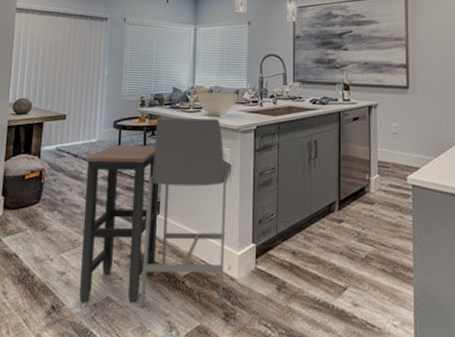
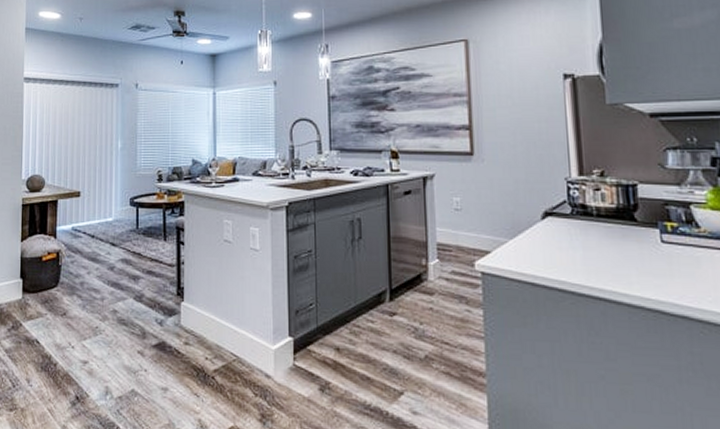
bar stool: present [79,145,158,303] -> none [102,225,182,398]
bar stool: present [140,118,234,308] -> none [167,193,266,408]
bowl: present [197,92,238,116] -> none [219,164,266,191]

